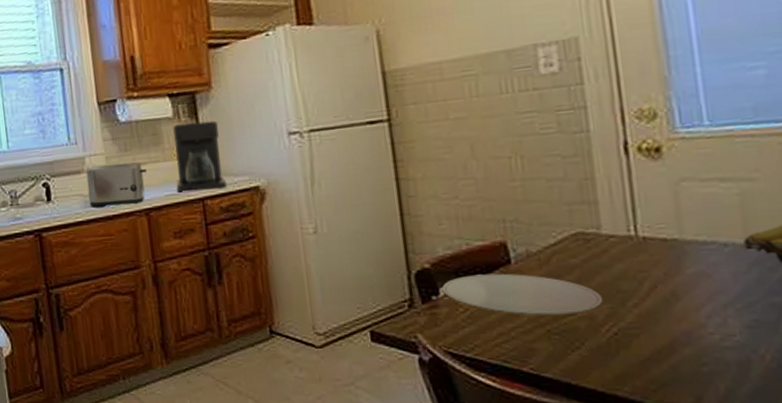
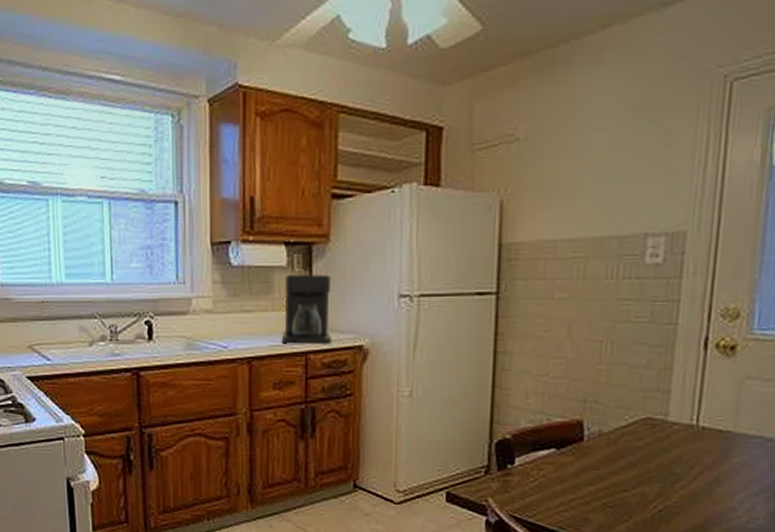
toaster: present [85,162,146,207] -> none [191,308,253,352]
plate: present [441,273,604,316] -> none [517,448,657,491]

